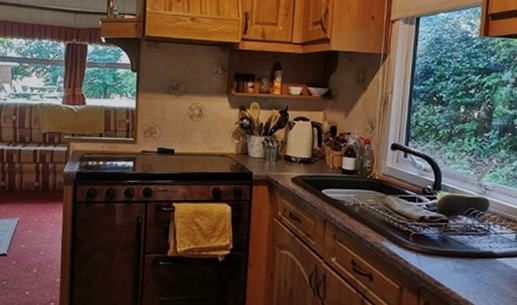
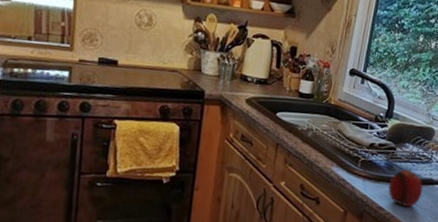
fruit: none [445,242,484,283] -> present [388,169,423,207]

